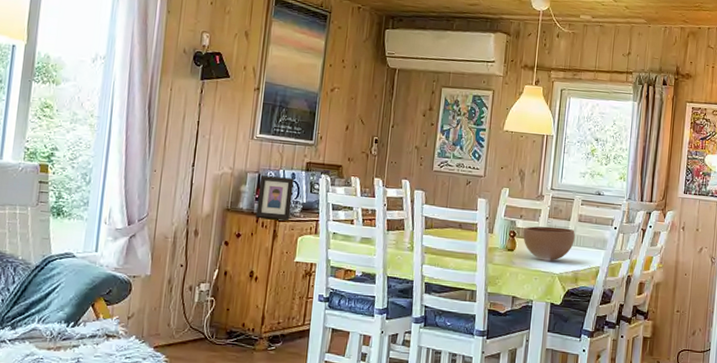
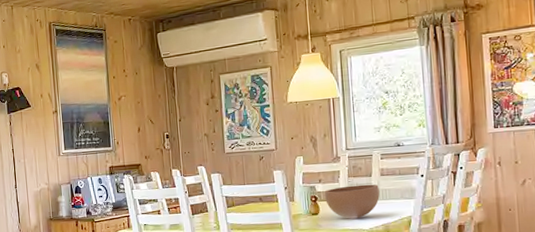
picture frame: present [256,175,294,220] -> none [72,183,104,222]

